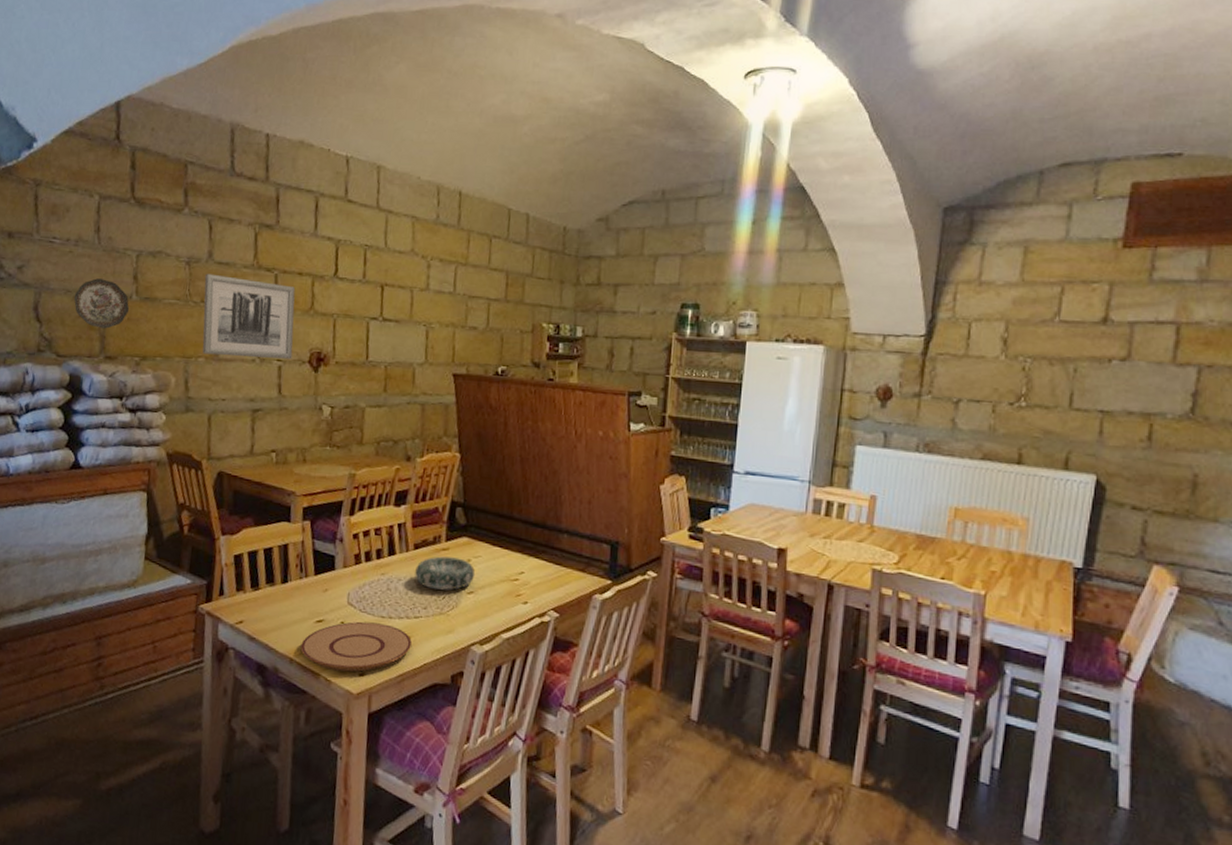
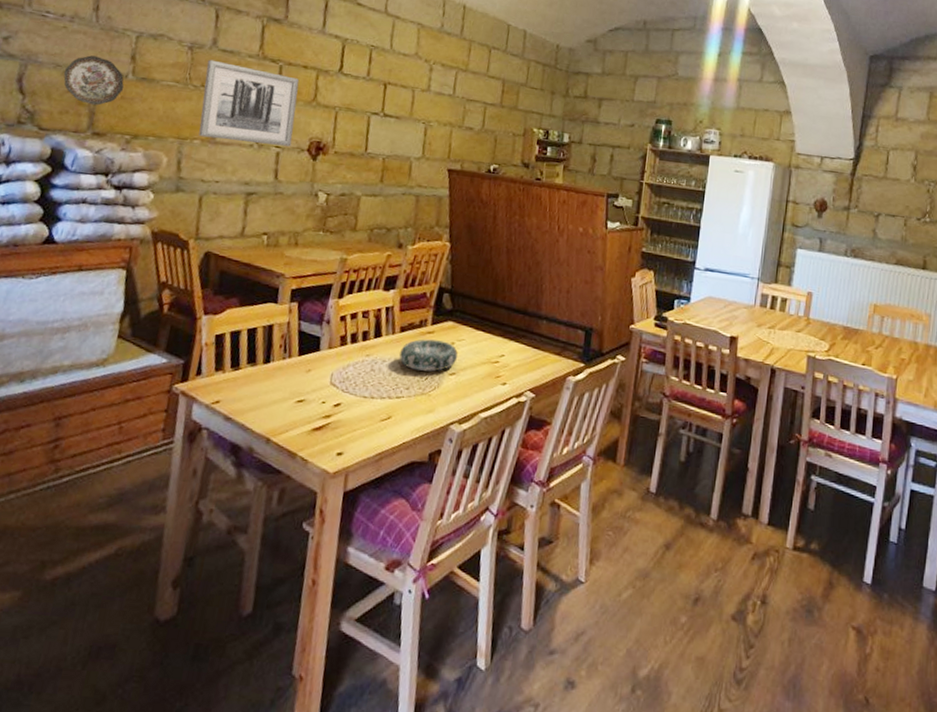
plate: present [300,621,412,672] -> none [278,401,392,452]

